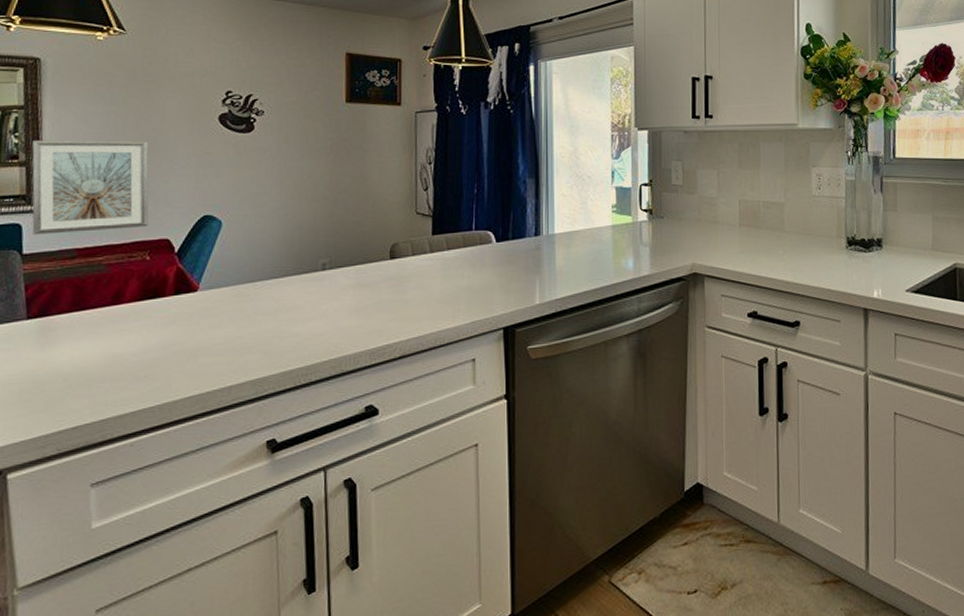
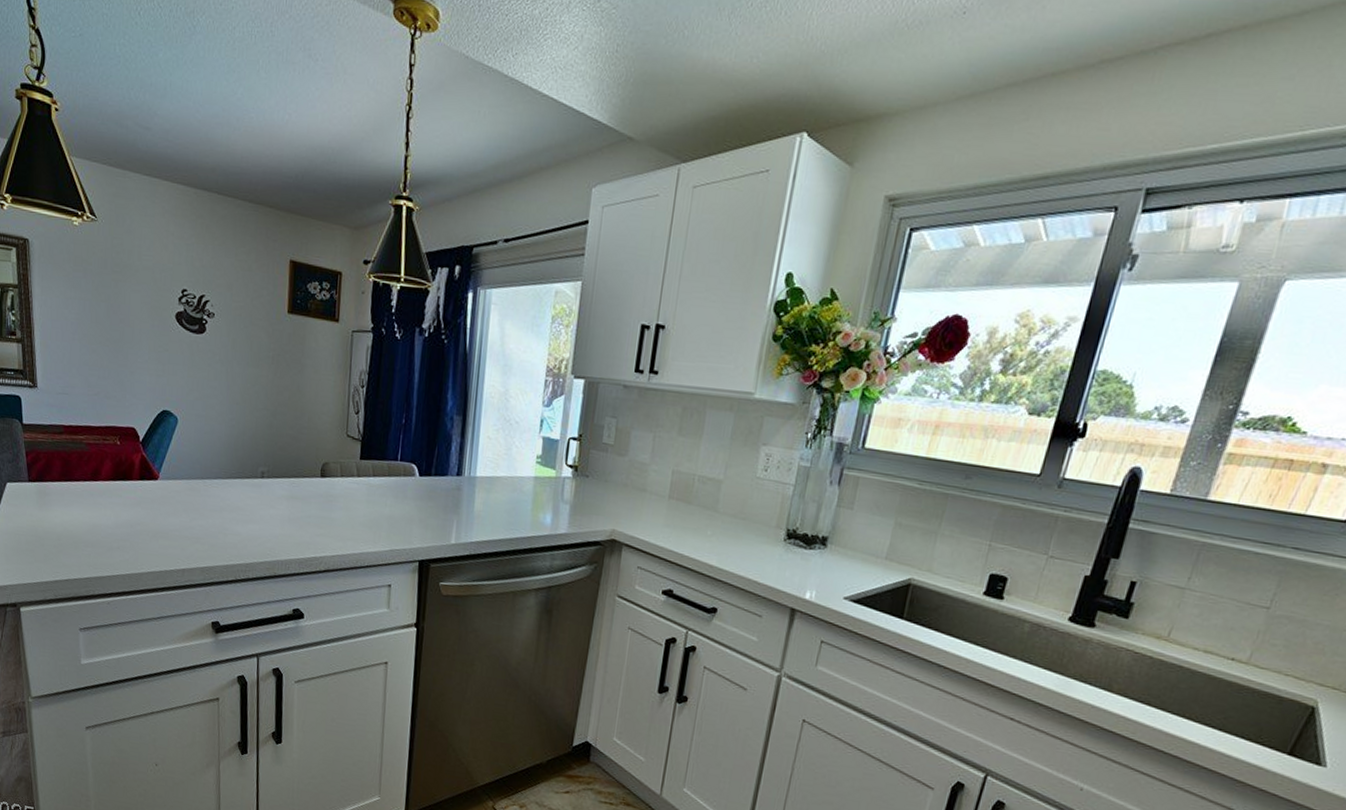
picture frame: present [32,140,149,235] -> none [26,319,119,414]

